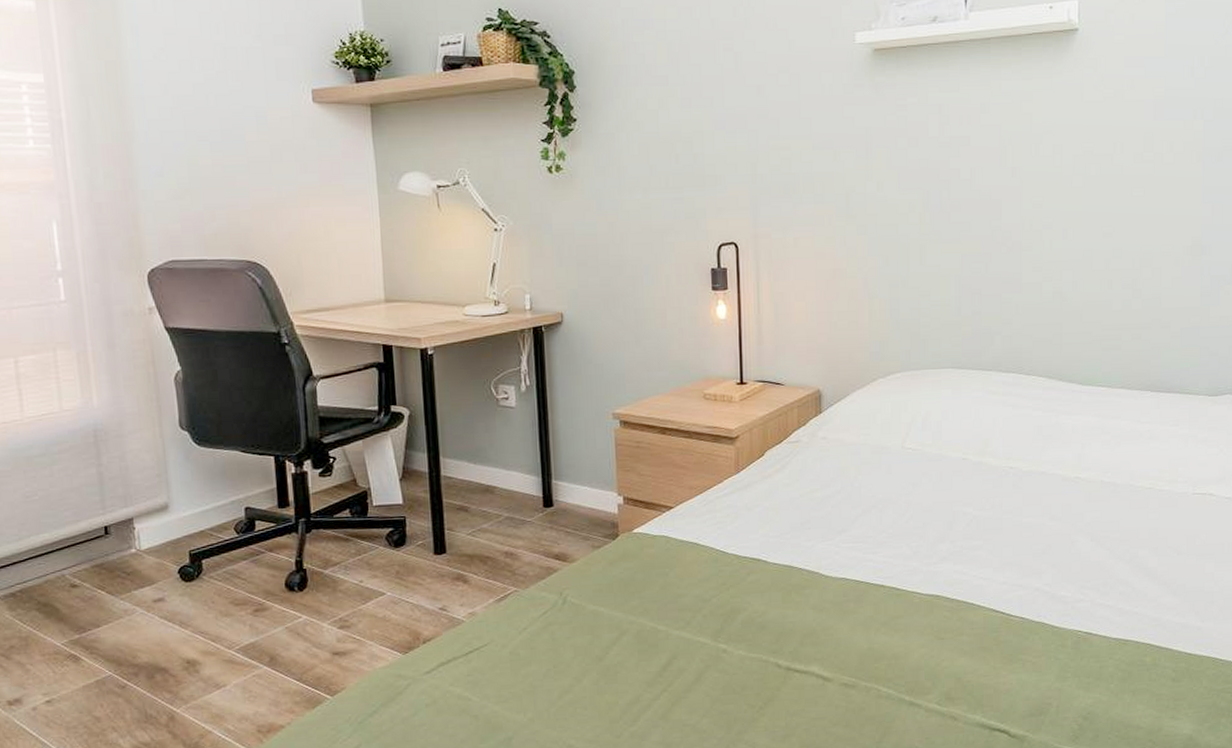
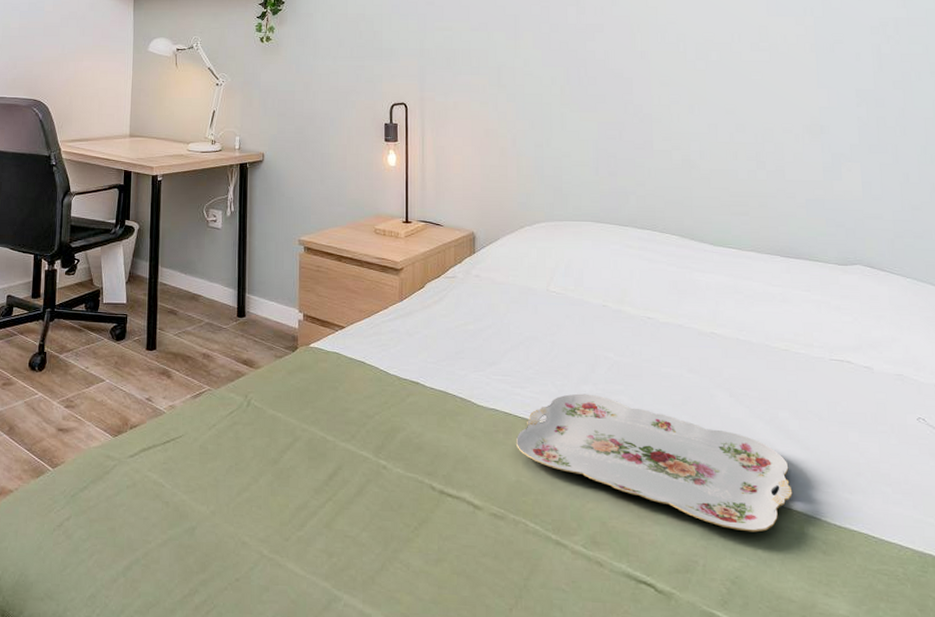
serving tray: none [868,552,1147,670] -> present [516,393,793,533]

